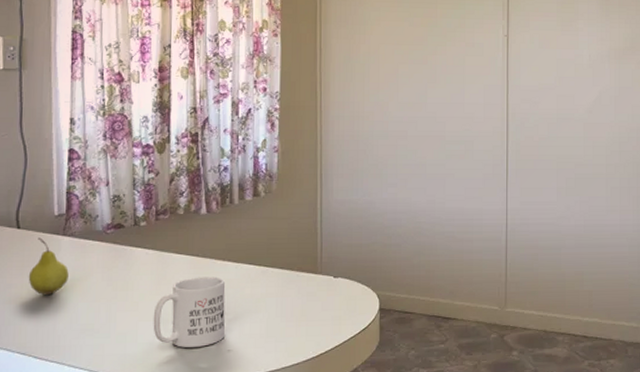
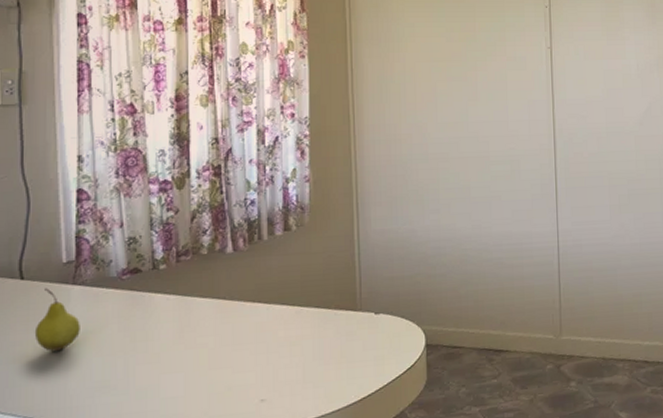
mug: present [153,276,226,348] -> none [177,320,257,400]

